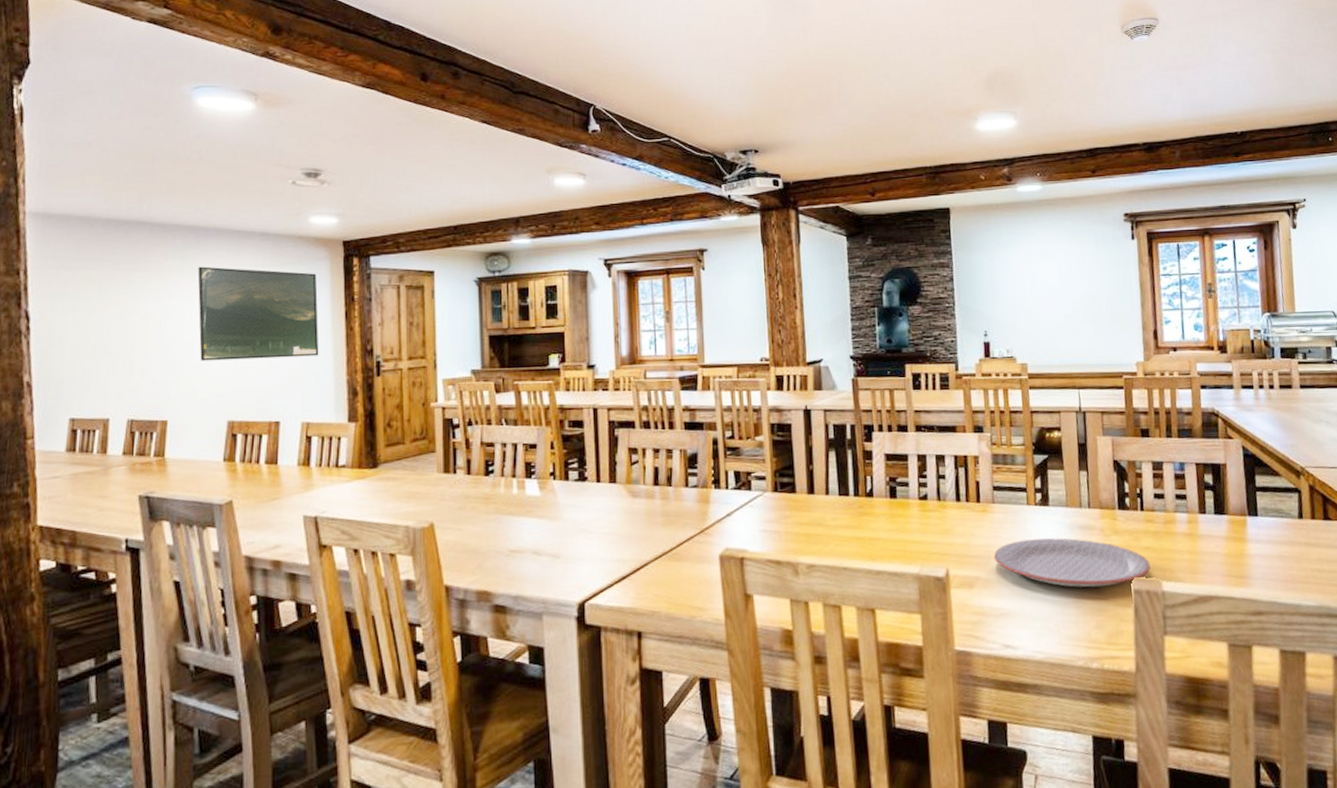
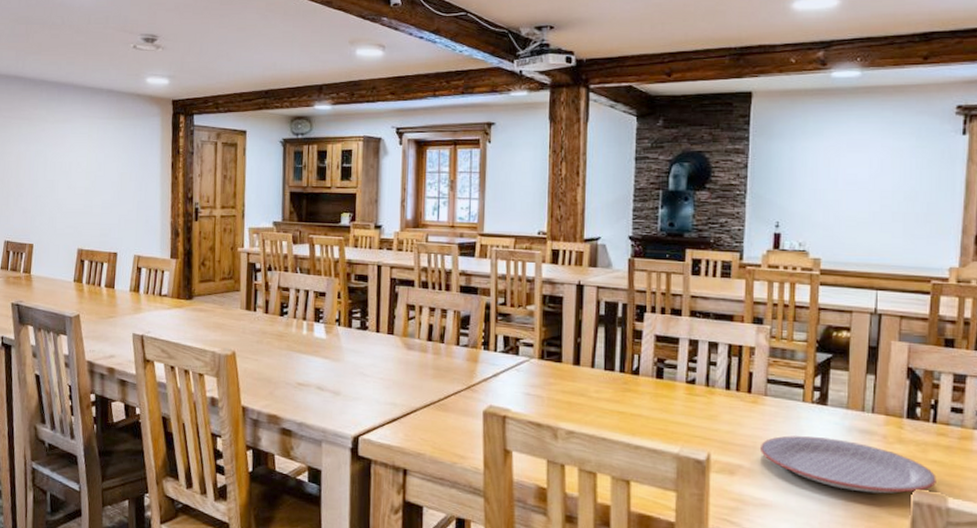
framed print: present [197,266,319,361] -> none [58,117,150,200]

